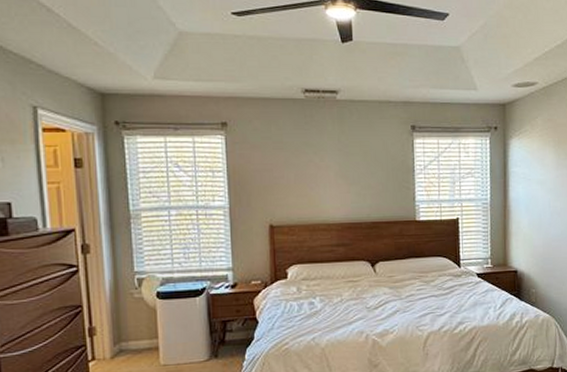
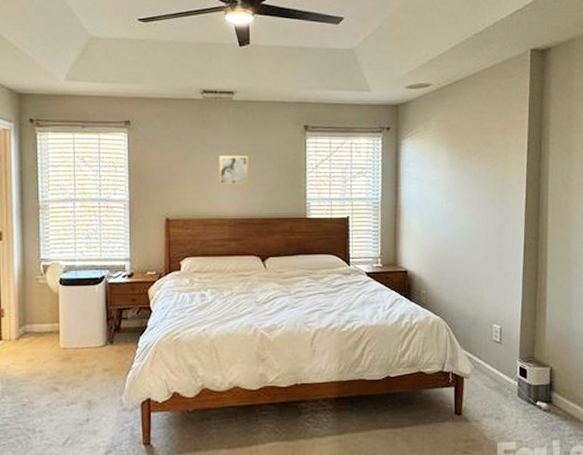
wall art: none [324,158,355,189] -> present [219,156,248,185]

